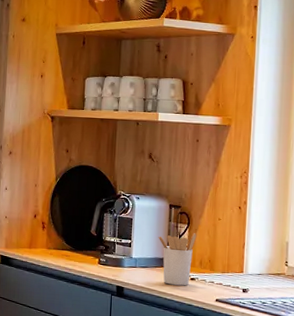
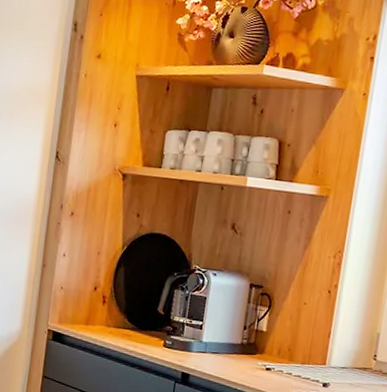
utensil holder: present [158,233,197,286] -> none [233,318,278,377]

